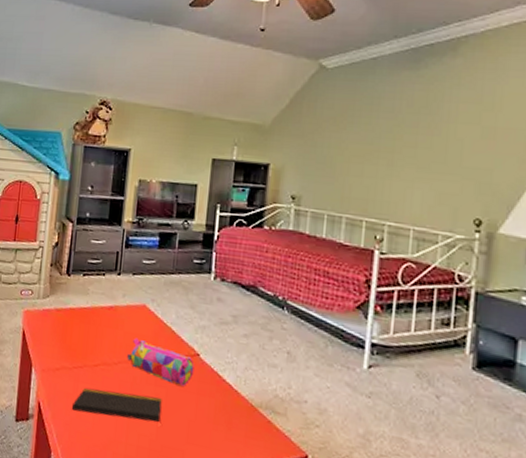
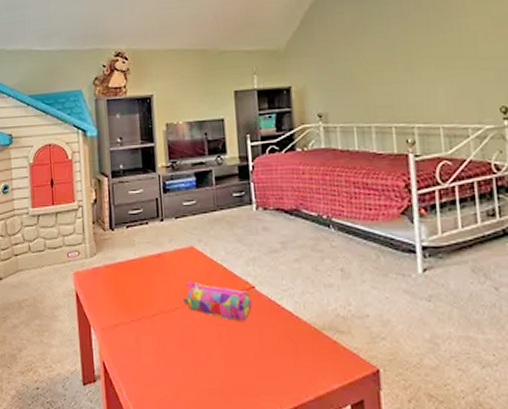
notepad: present [71,387,162,429] -> none [136,337,229,368]

